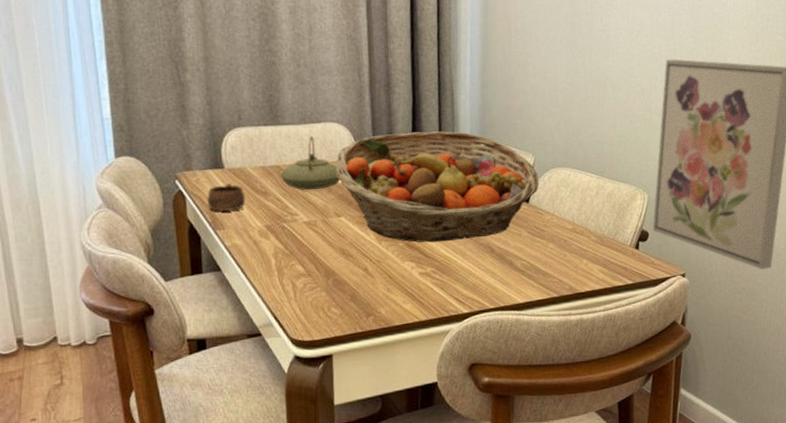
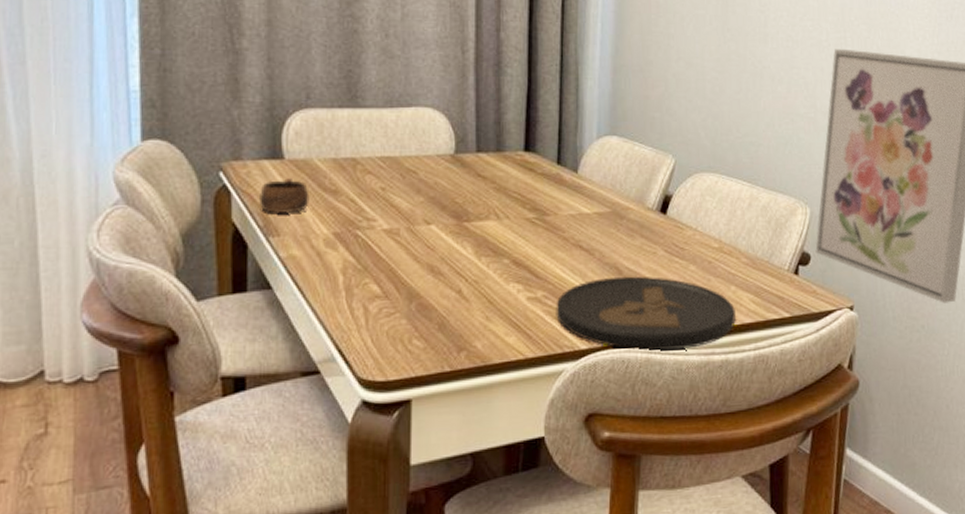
teapot: present [280,135,341,190] -> none [355,122,434,190]
fruit basket: present [336,131,540,243] -> none [428,123,680,260]
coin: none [442,253,588,313] -> present [556,276,736,351]

